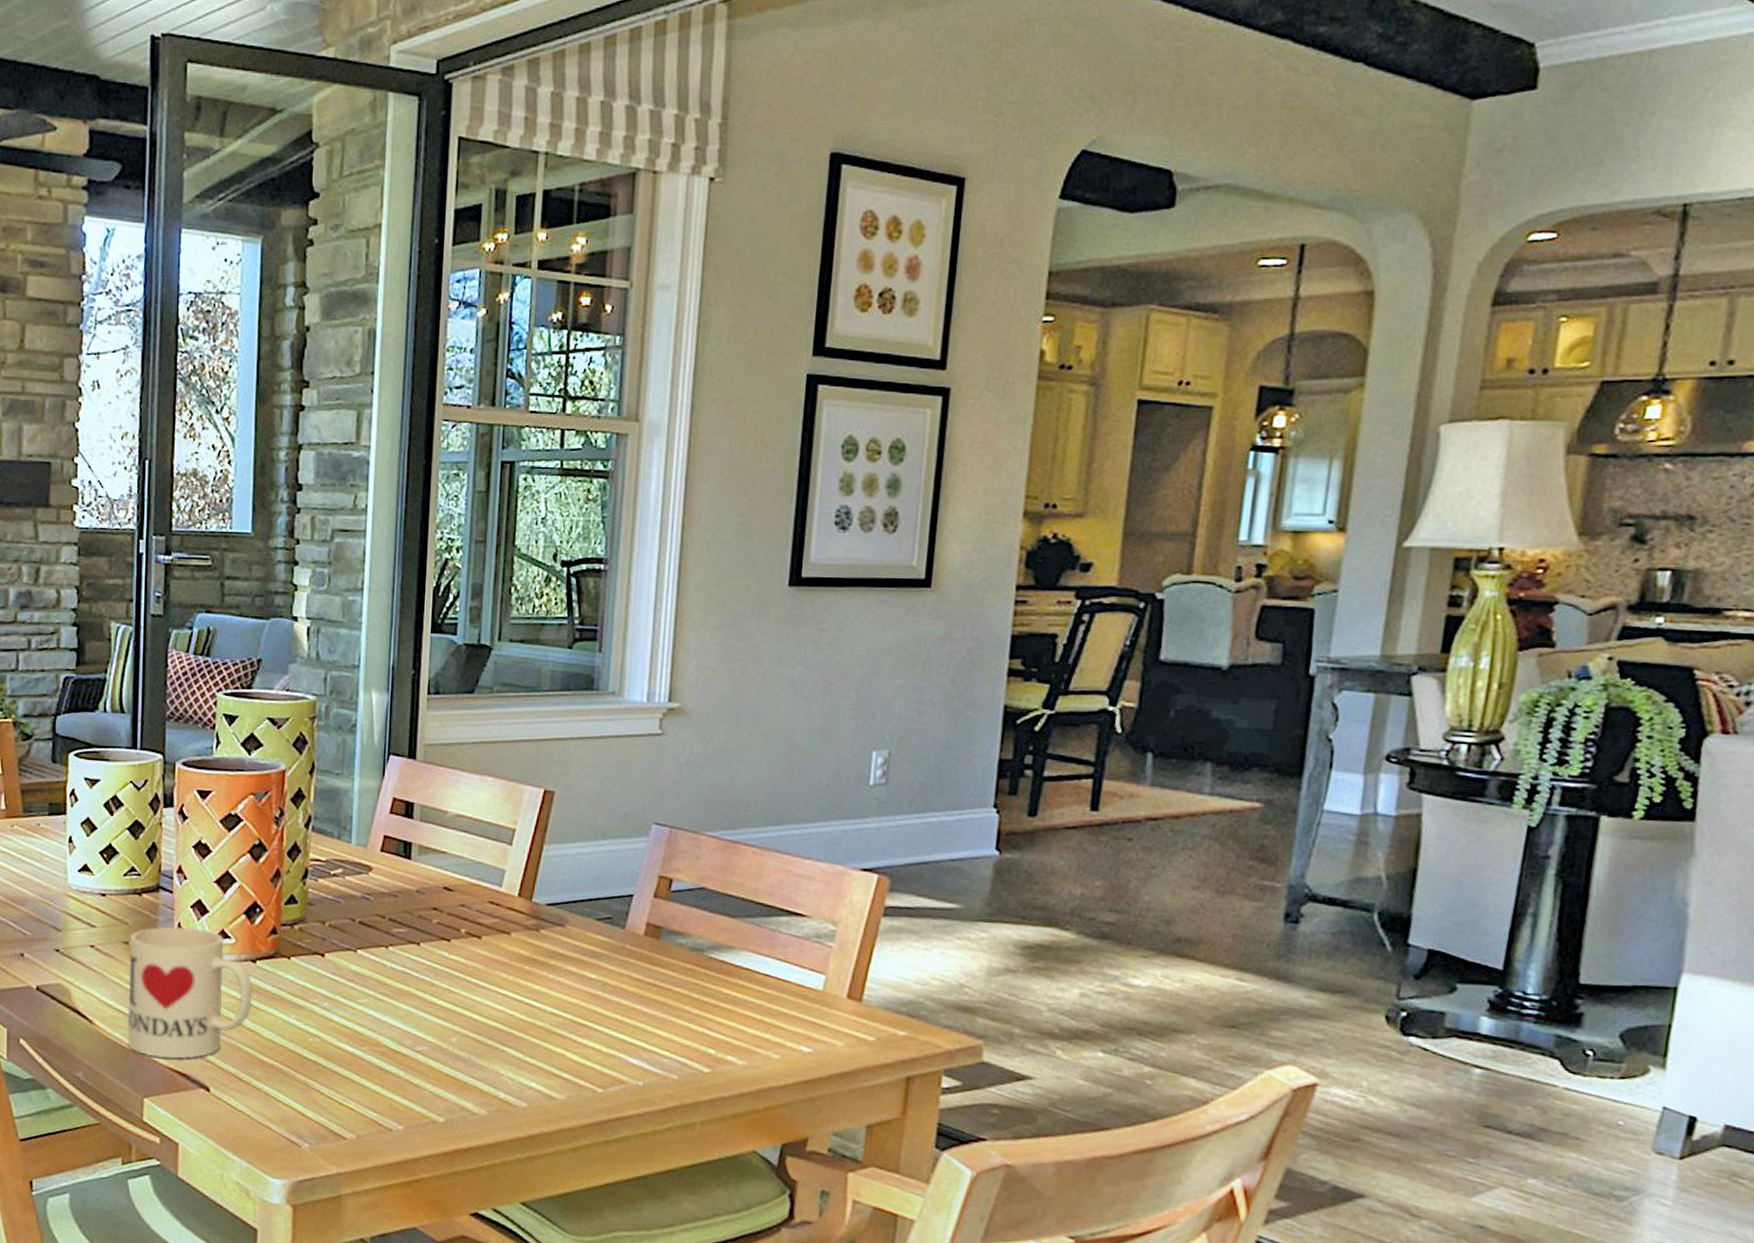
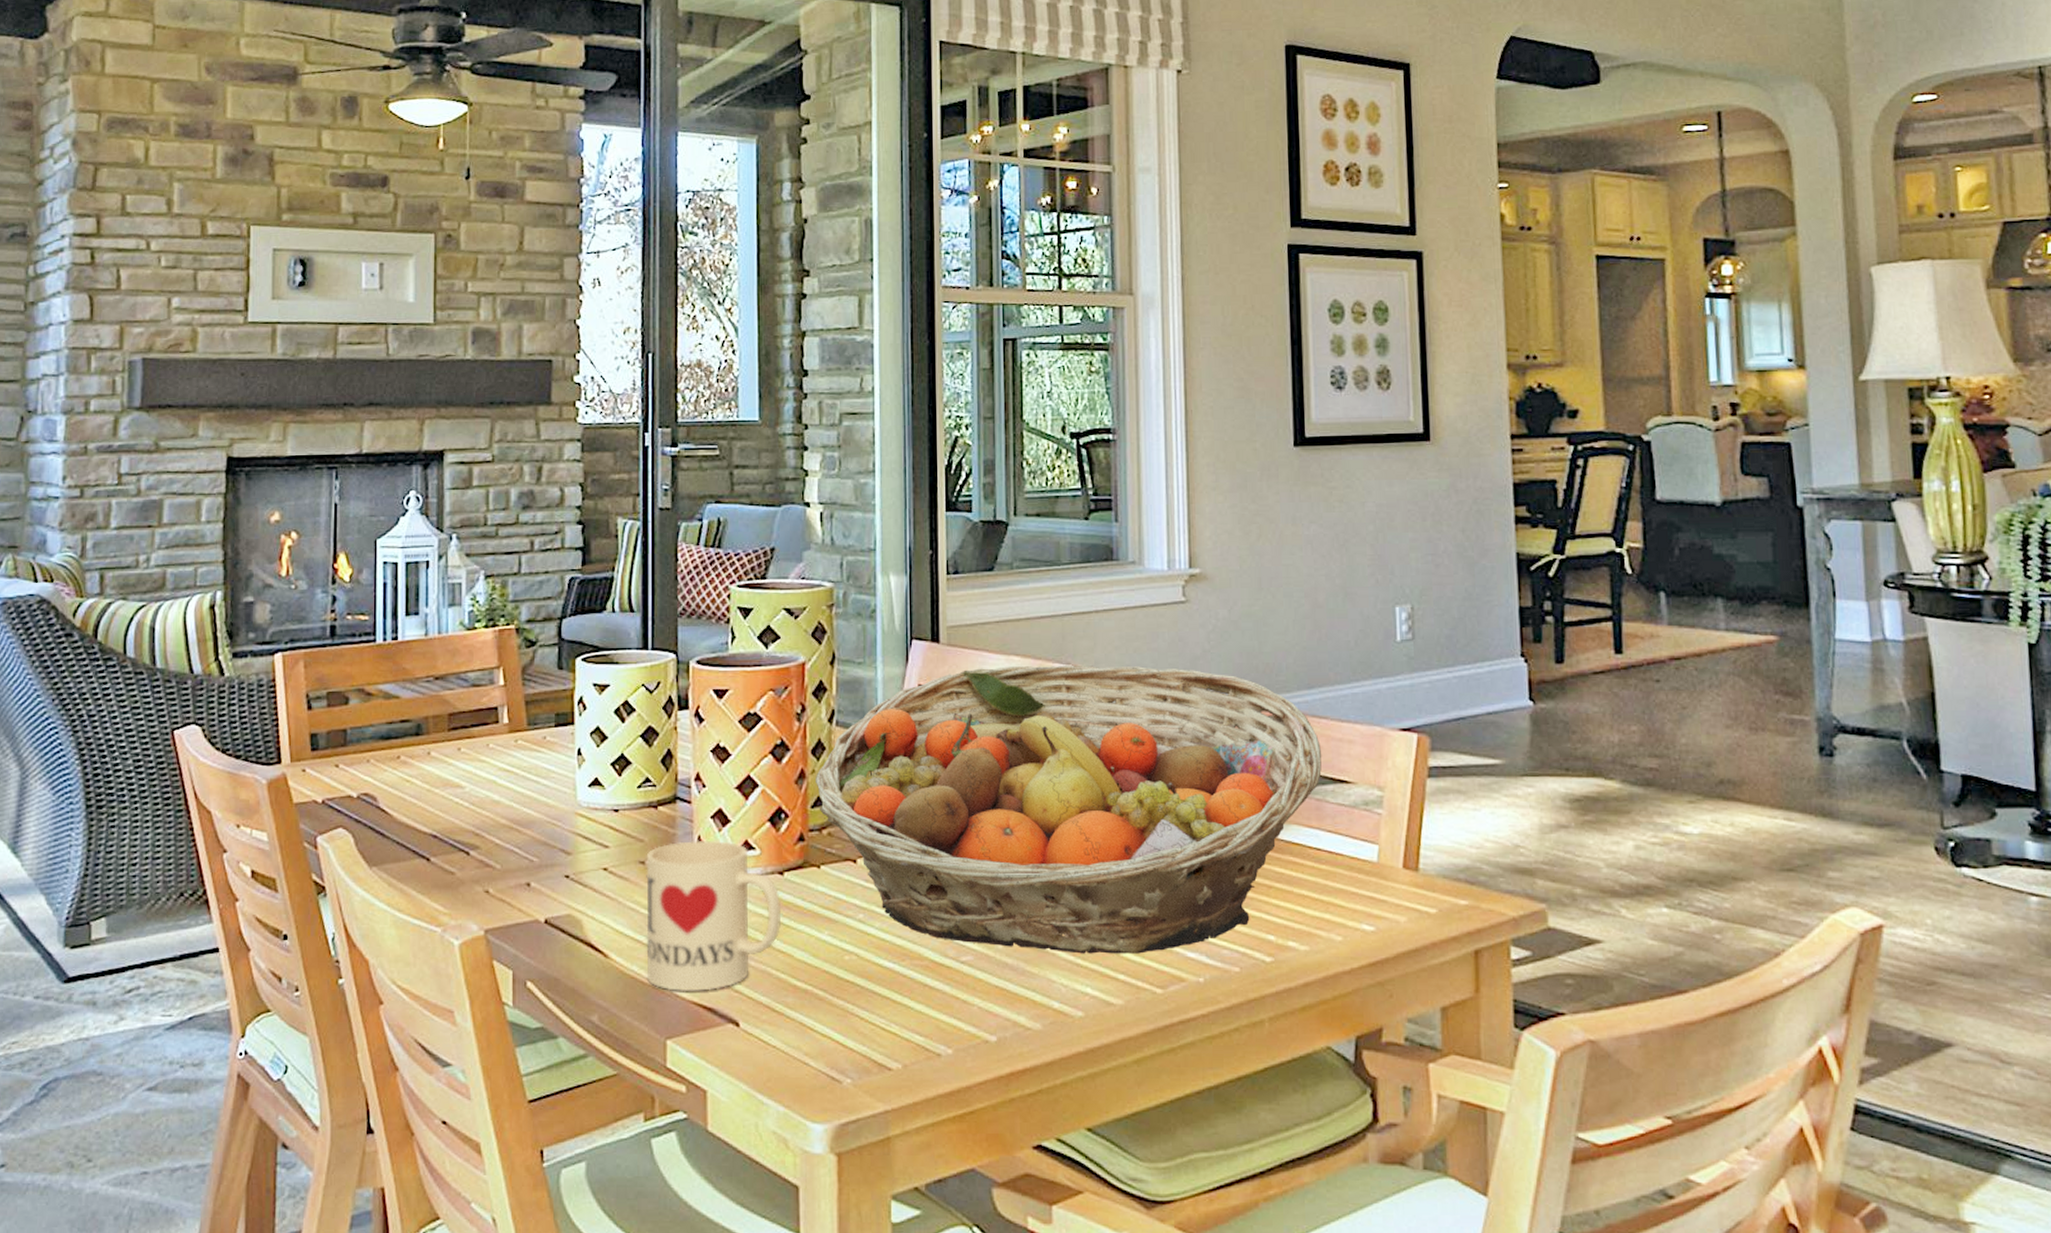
fruit basket: none [290,786,781,1057] -> present [816,666,1322,954]

